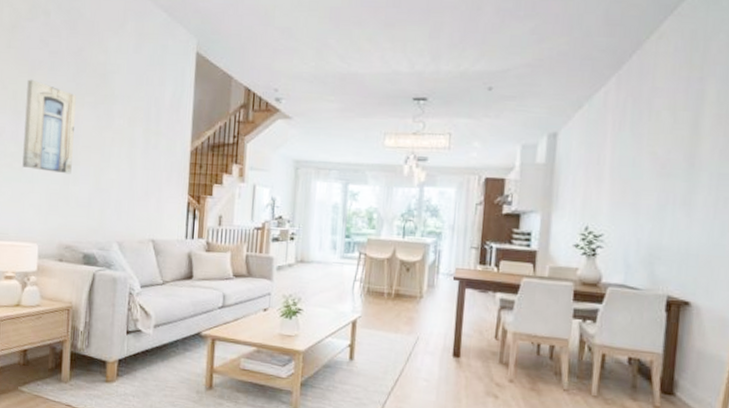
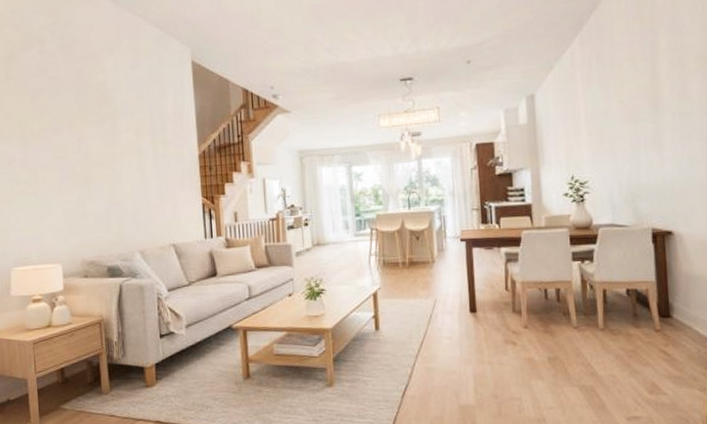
wall art: present [22,79,76,174] -> none [30,106,86,193]

